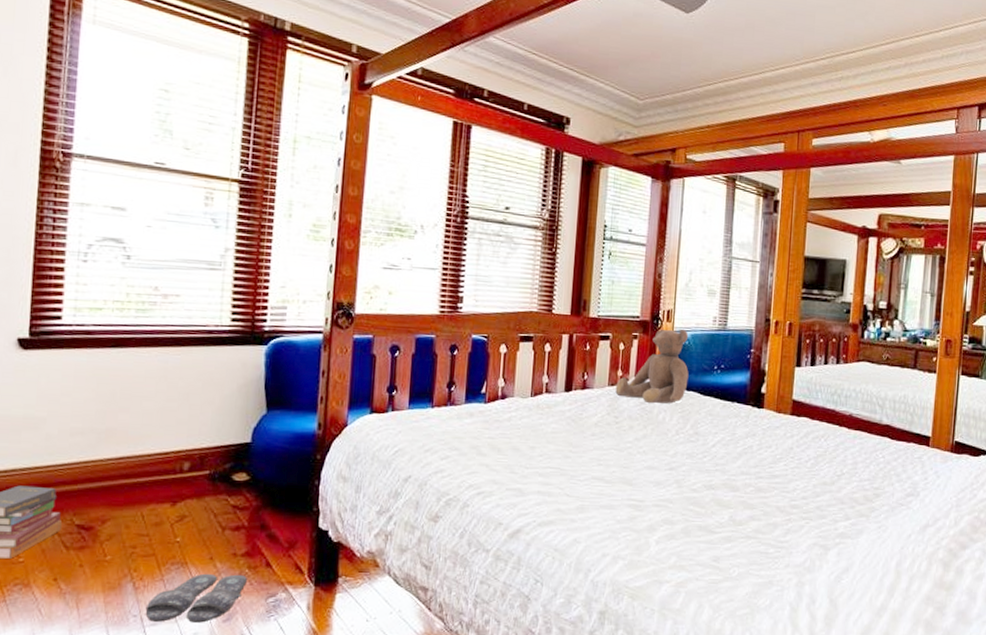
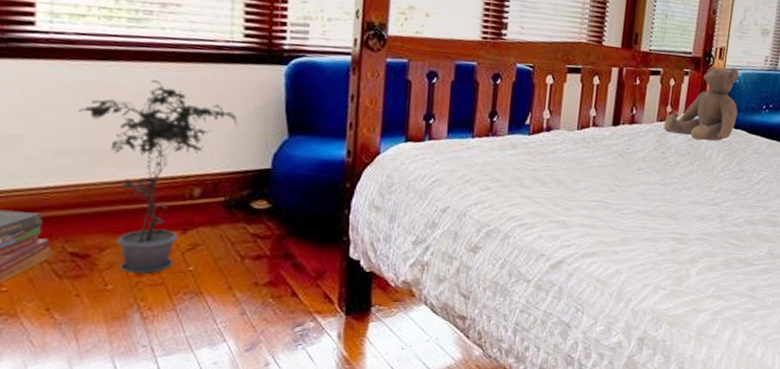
potted plant: none [91,363,224,546] -> present [78,79,238,275]
slippers: present [145,573,247,623] -> none [156,303,271,352]

